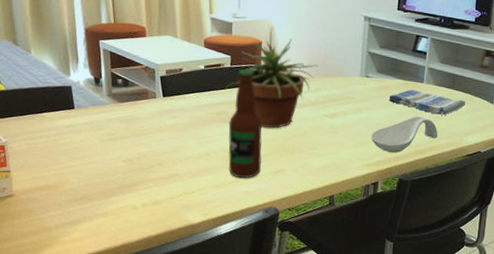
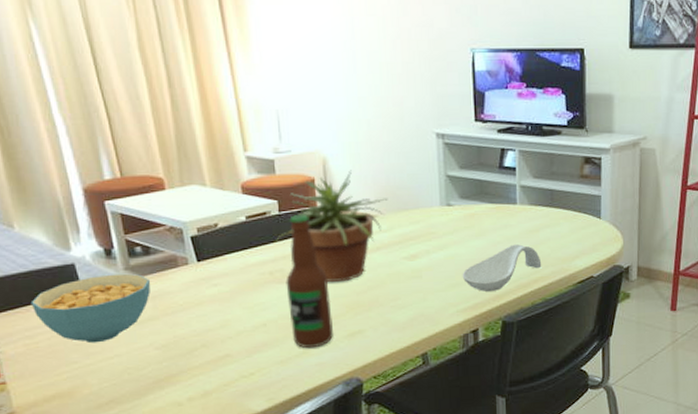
cereal bowl: none [35,98,125,151] -> present [30,273,150,343]
dish towel: present [388,89,466,115] -> none [478,214,569,239]

